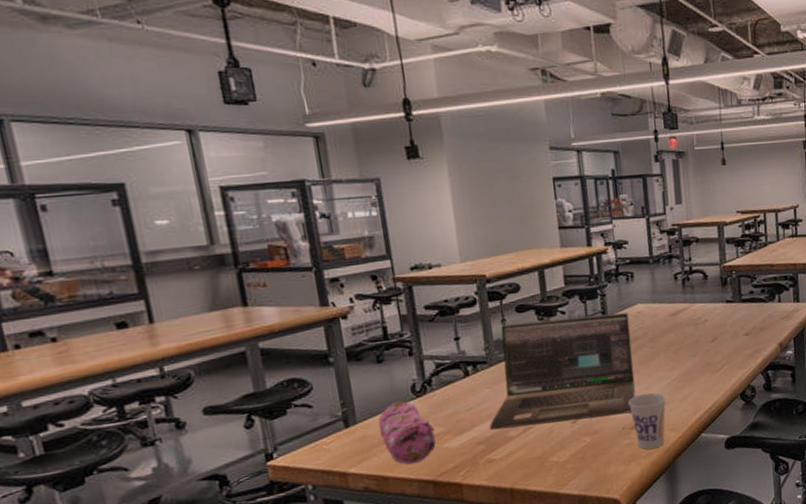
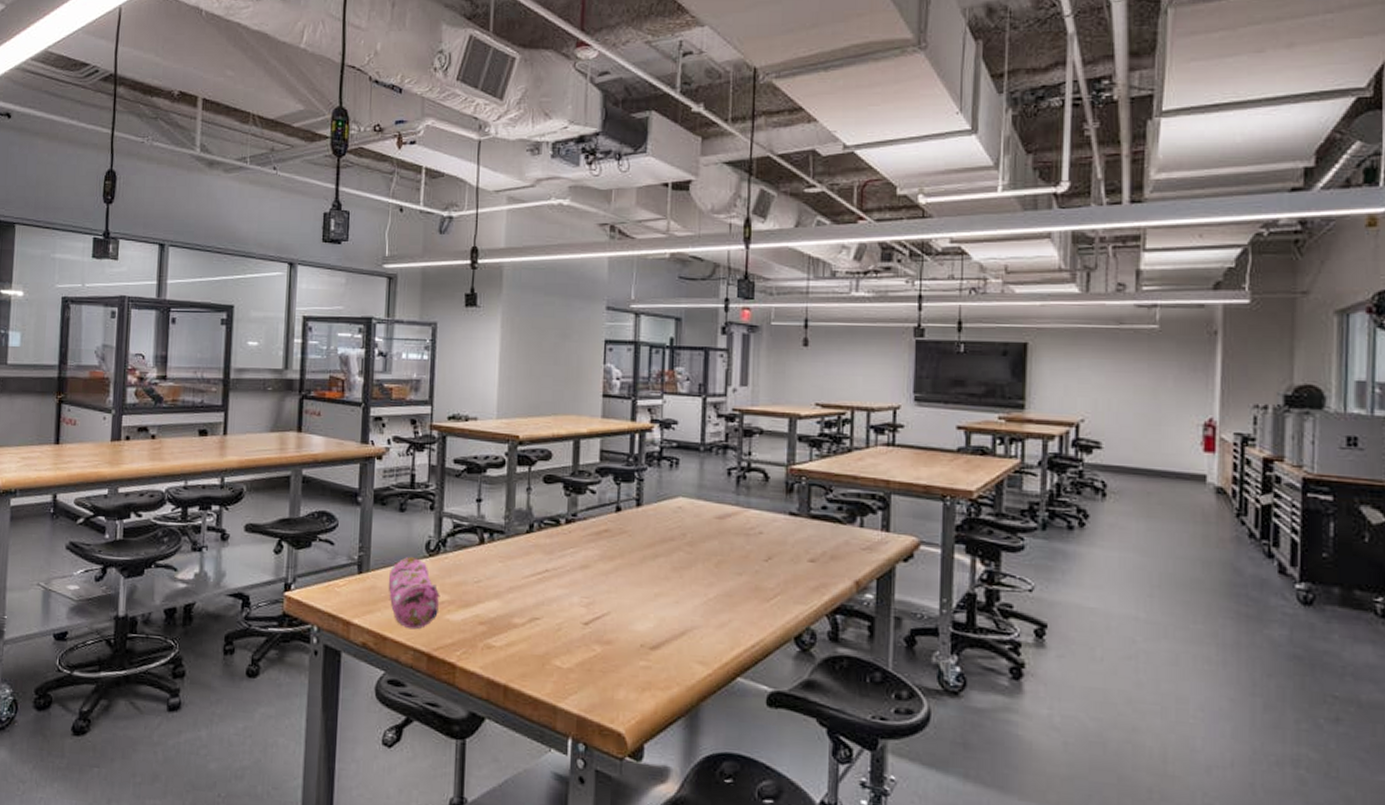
laptop: present [490,312,636,430] -> none [495,494,666,628]
cup: present [628,392,667,450] -> none [652,608,699,682]

